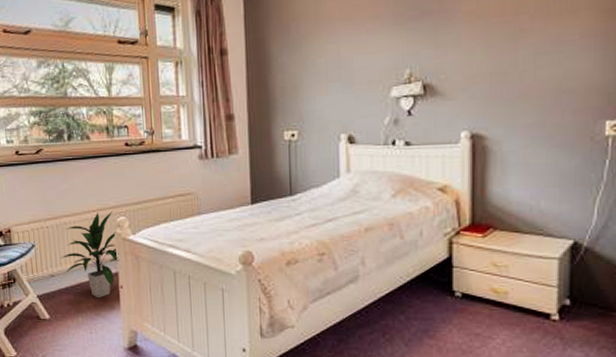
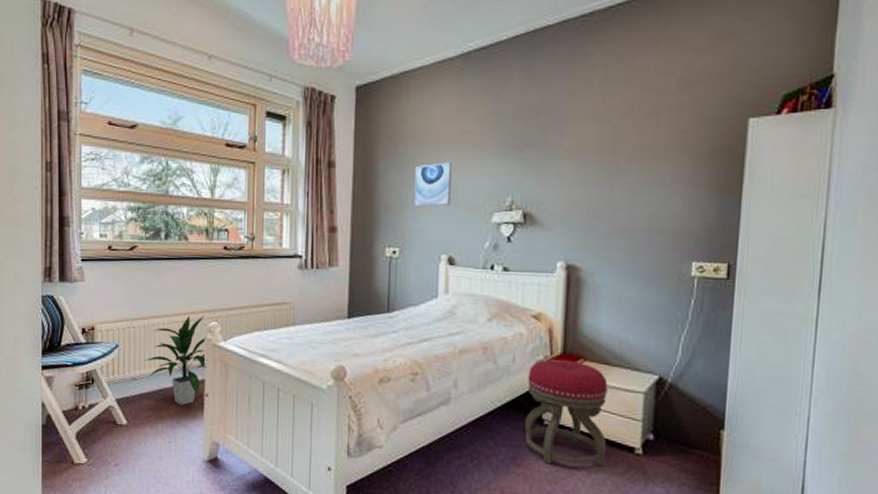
wall art: none [309,39,348,89] -> present [414,162,453,208]
stool: none [435,230,522,335] -> present [524,358,608,467]

